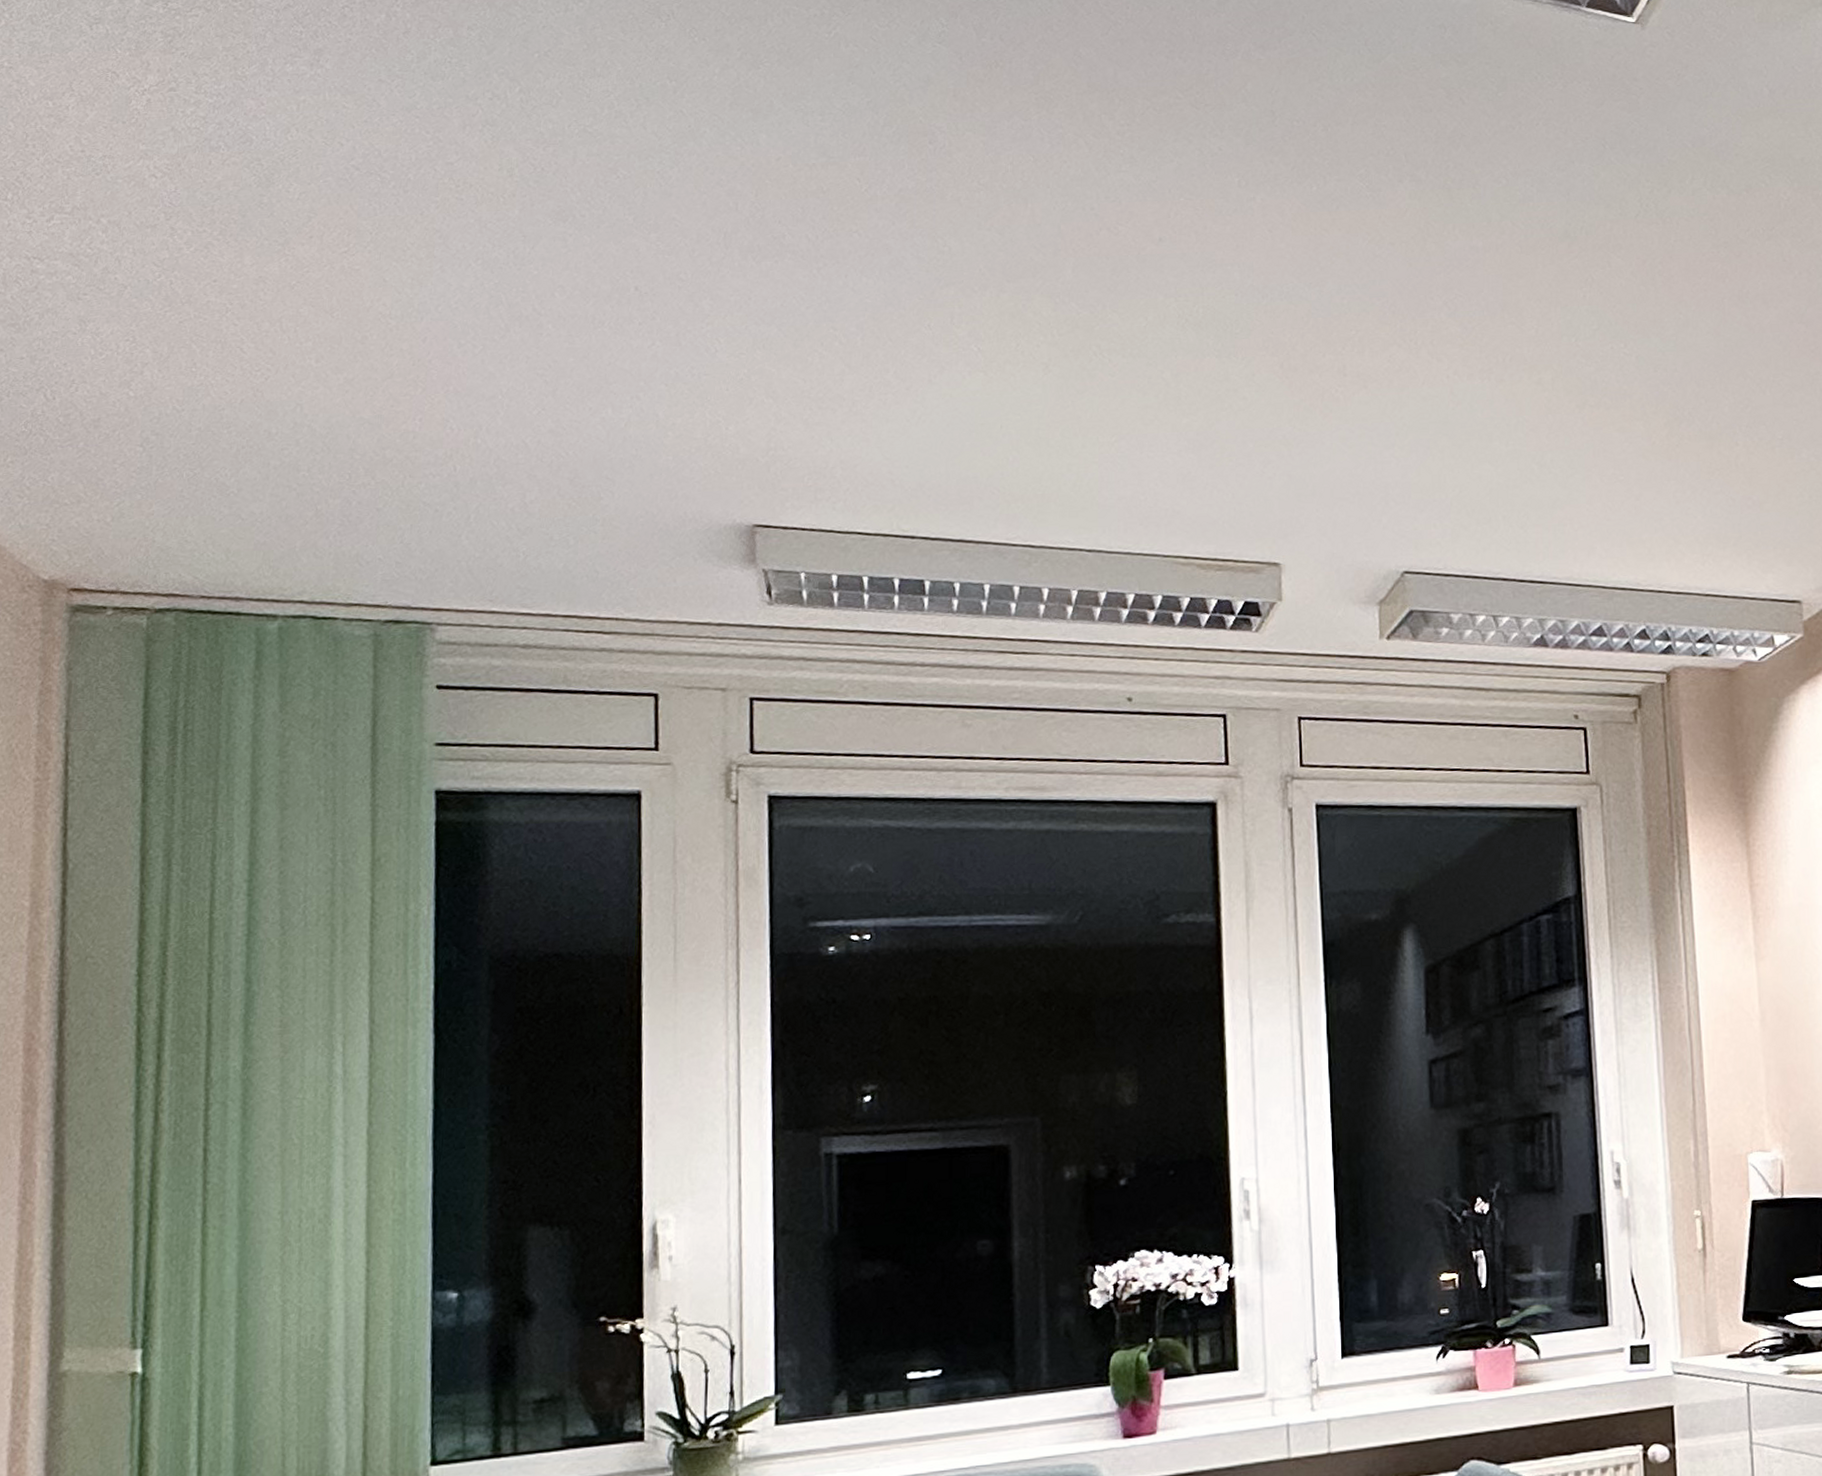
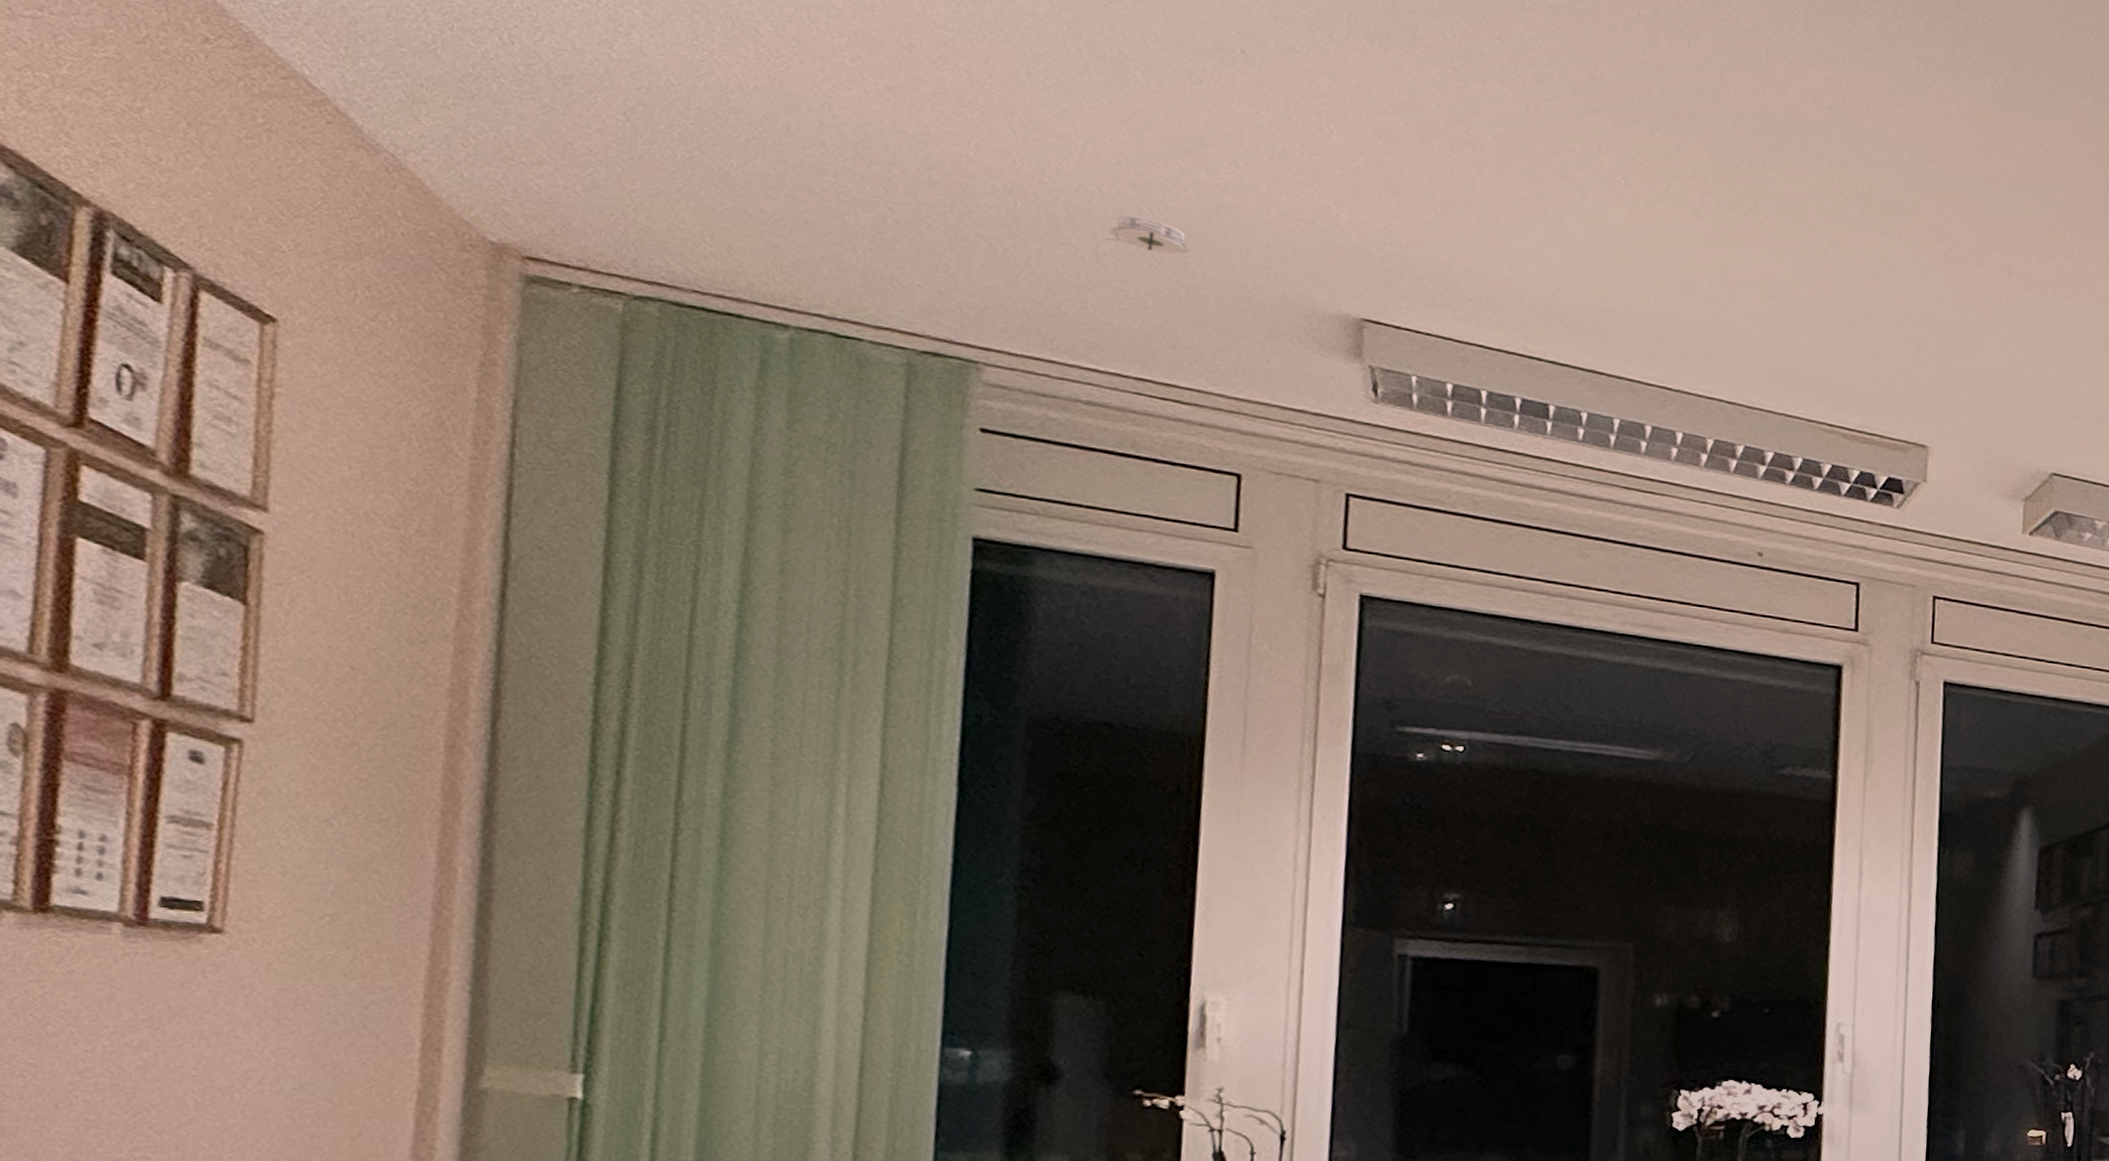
smoke detector: none [531,461,604,492] -> present [1105,215,1192,254]

